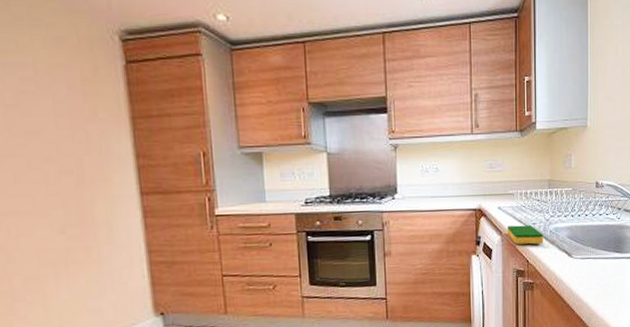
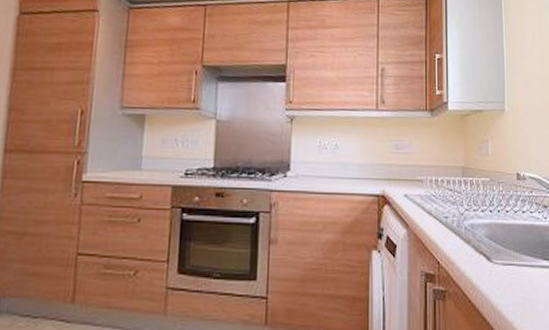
dish sponge: present [508,225,544,245] -> none [415,218,457,243]

